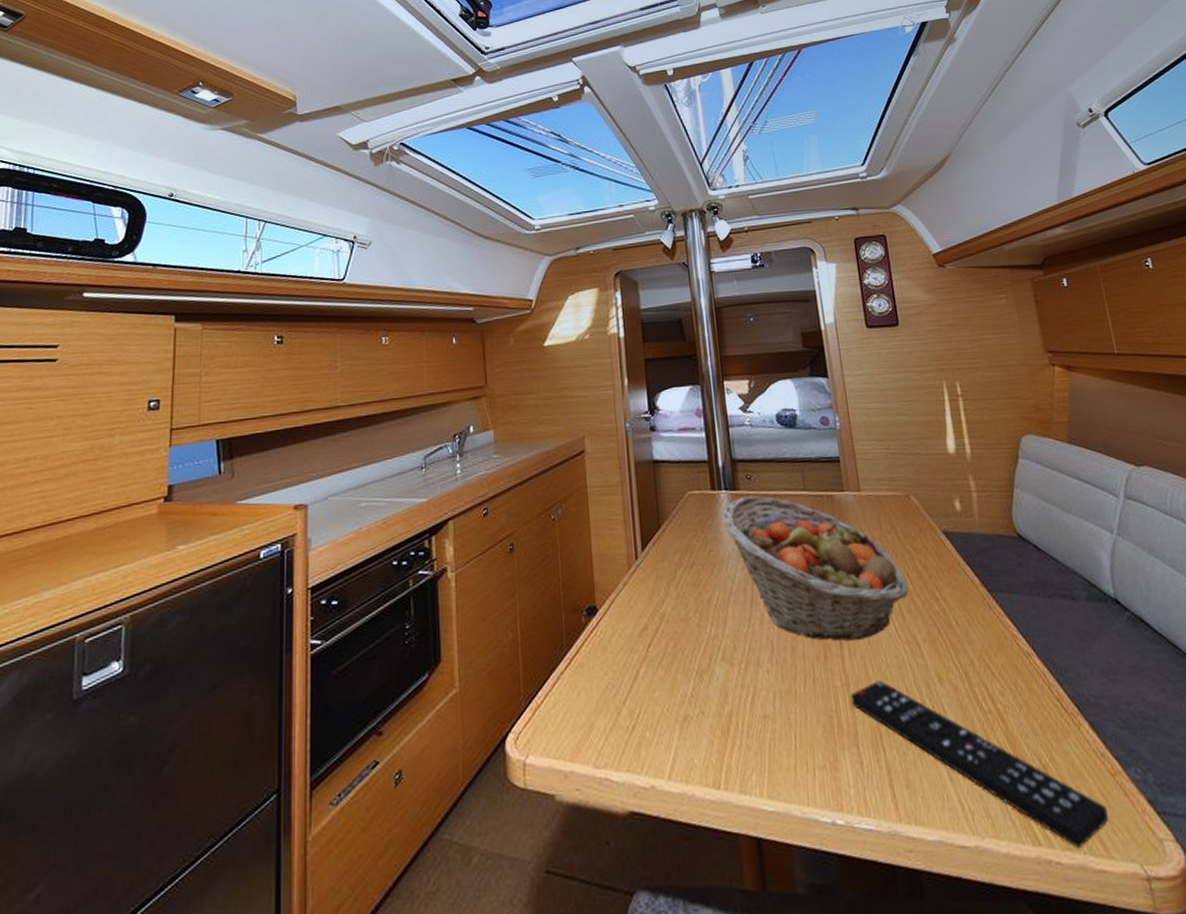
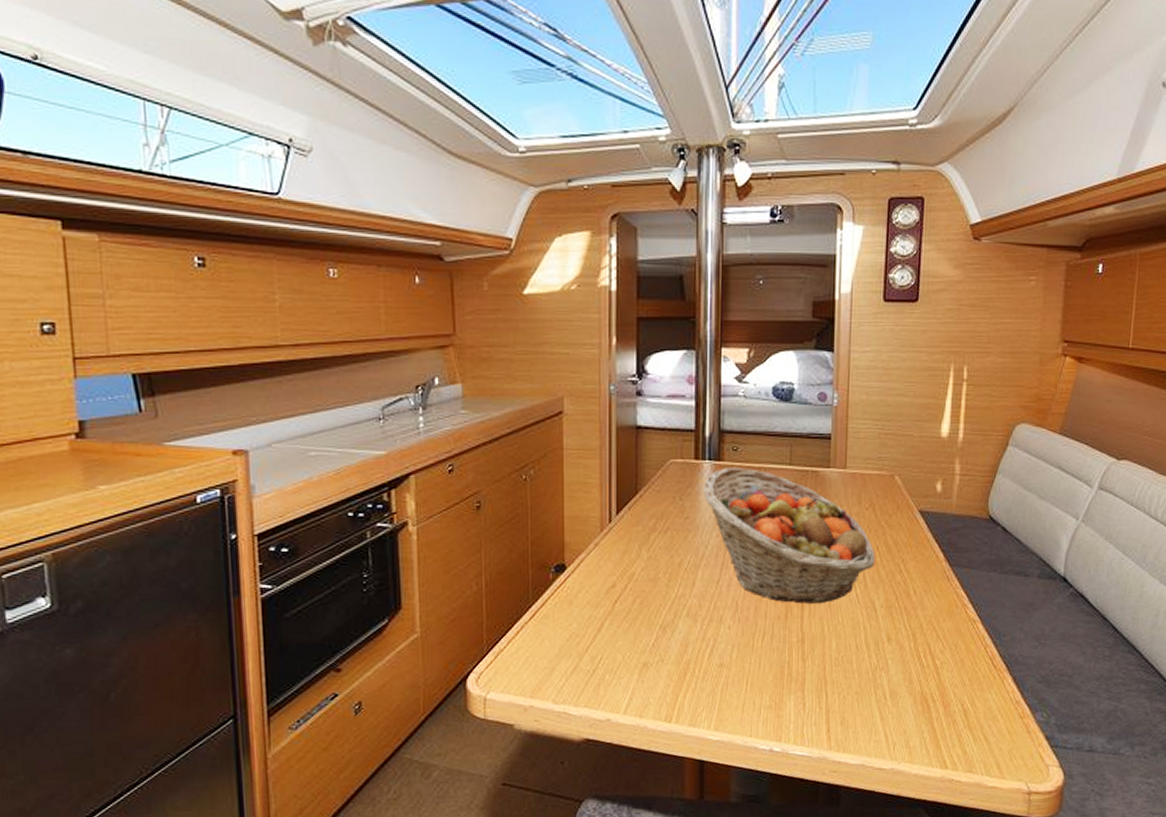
remote control: present [850,680,1109,850] -> none [803,638,1009,772]

